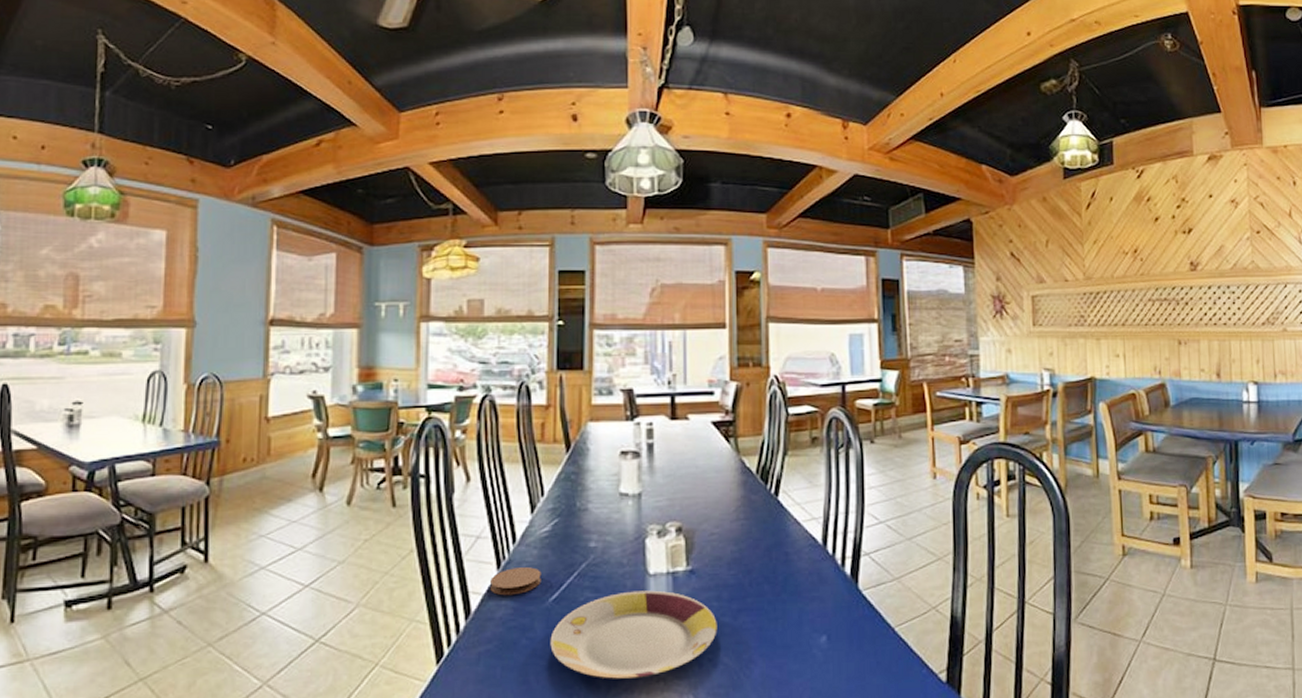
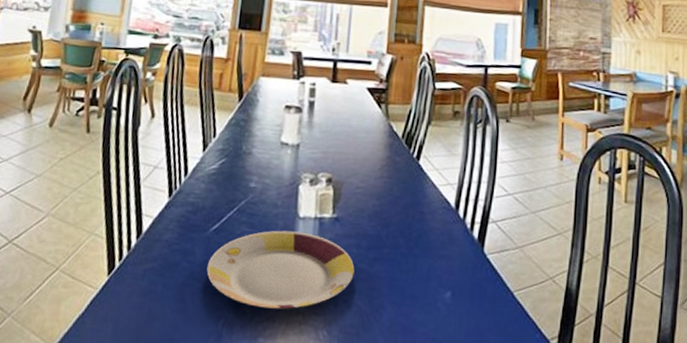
coaster: present [490,567,541,596] -> none [161,197,206,222]

